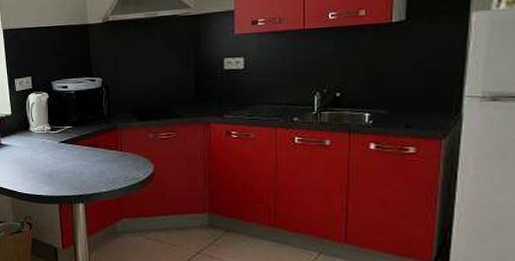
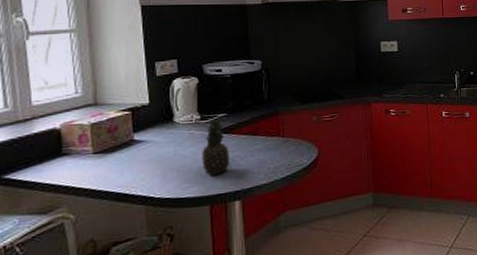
fruit: none [52,129,74,180] -> present [202,117,229,176]

